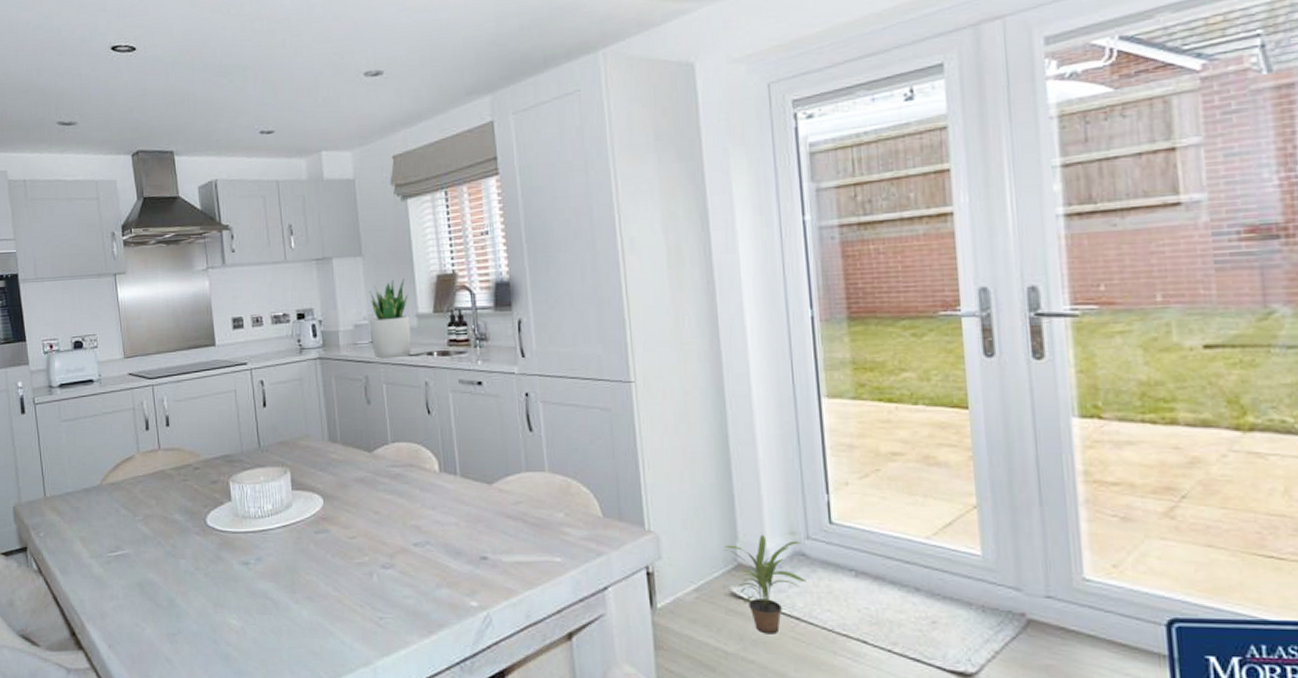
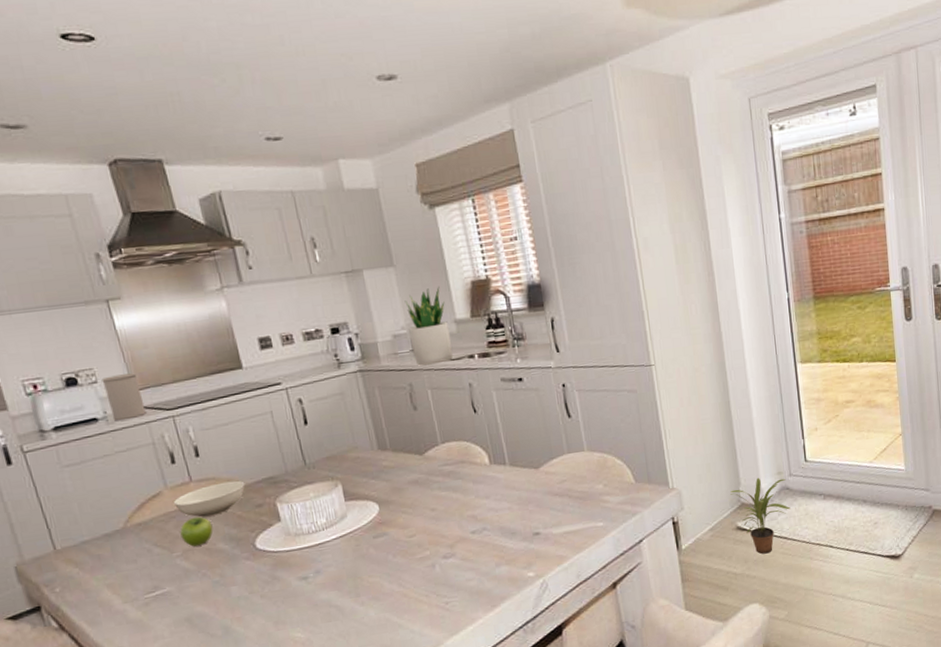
canister: none [101,342,132,385] -> present [101,373,146,421]
bowl: none [142,454,205,486] -> present [173,480,246,518]
fruit: none [144,484,172,513] -> present [180,516,213,547]

